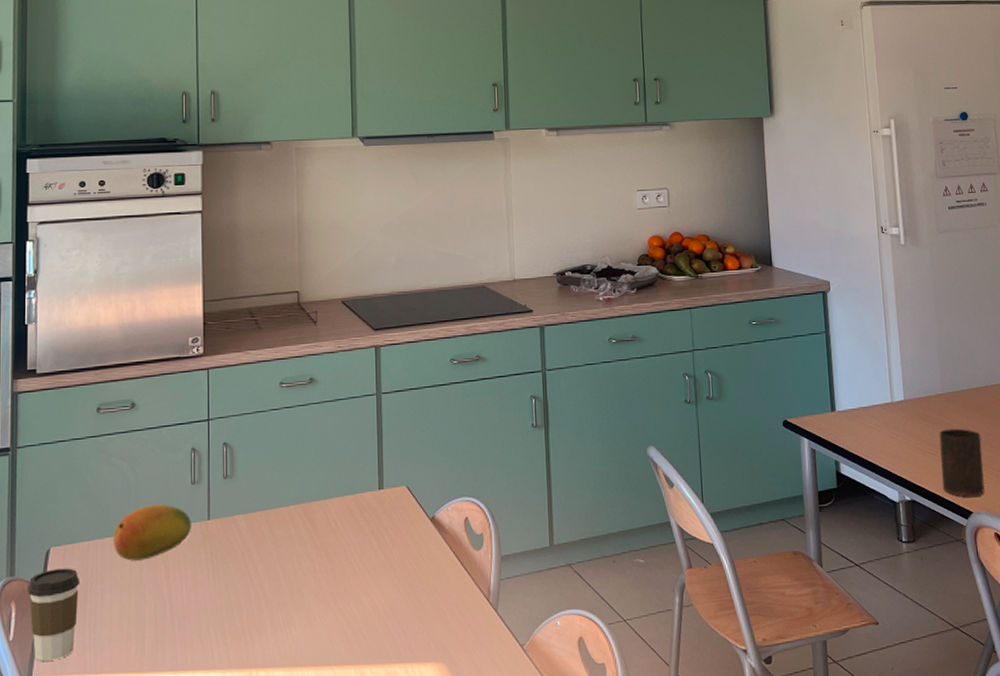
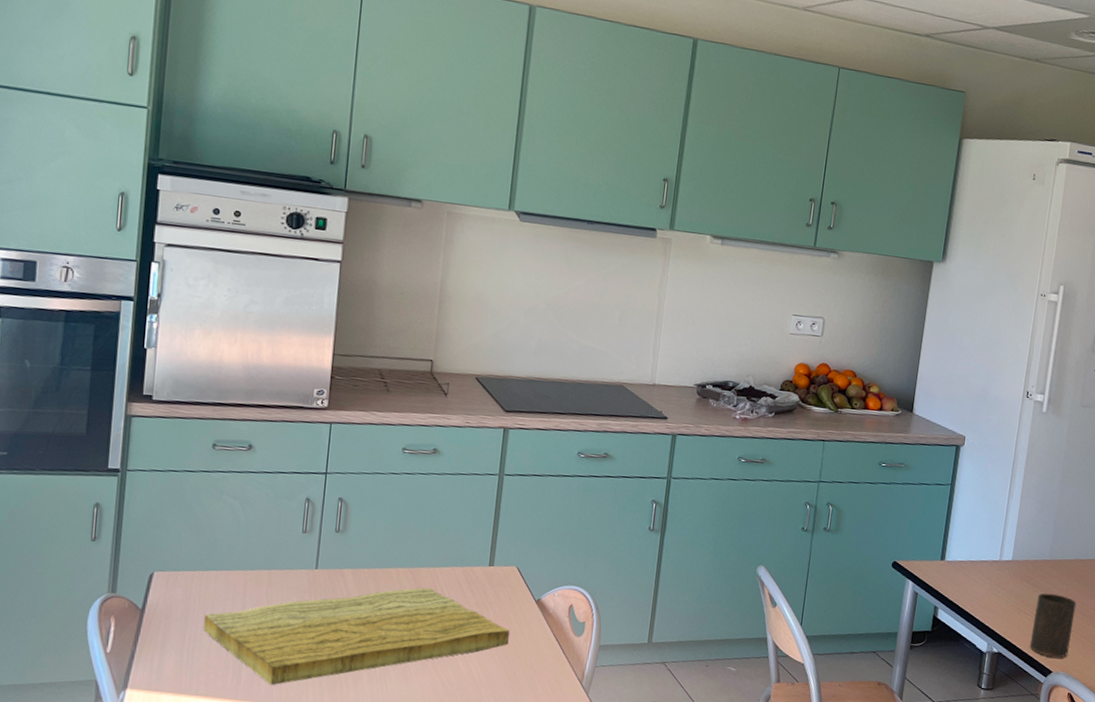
coffee cup: present [28,568,81,661] -> none [128,592,182,677]
cutting board: none [103,521,409,652] -> present [203,587,510,686]
fruit: present [112,504,191,561] -> none [217,546,299,597]

